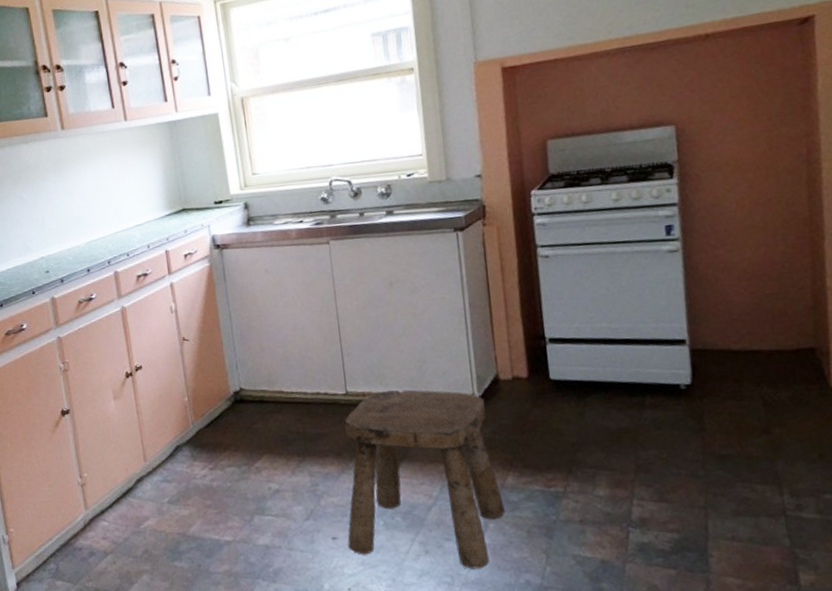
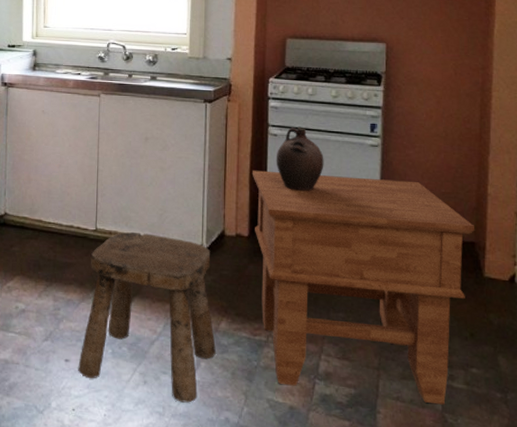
side table: none [522,286,813,540] -> present [252,170,474,405]
ceramic jug: none [550,242,612,317] -> present [276,126,324,191]

